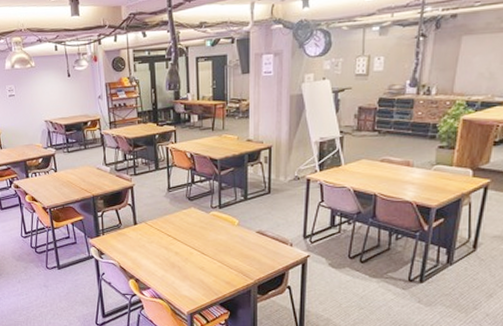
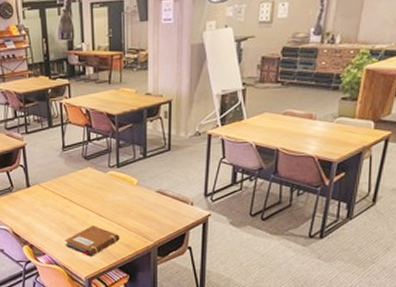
notebook: none [168,263,222,292] -> present [65,226,120,256]

